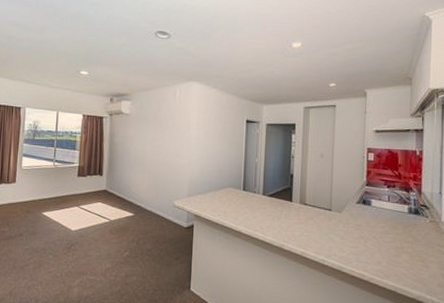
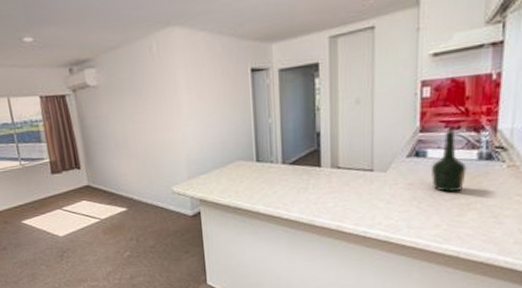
bottle: none [374,187,401,237] -> present [430,129,467,193]

